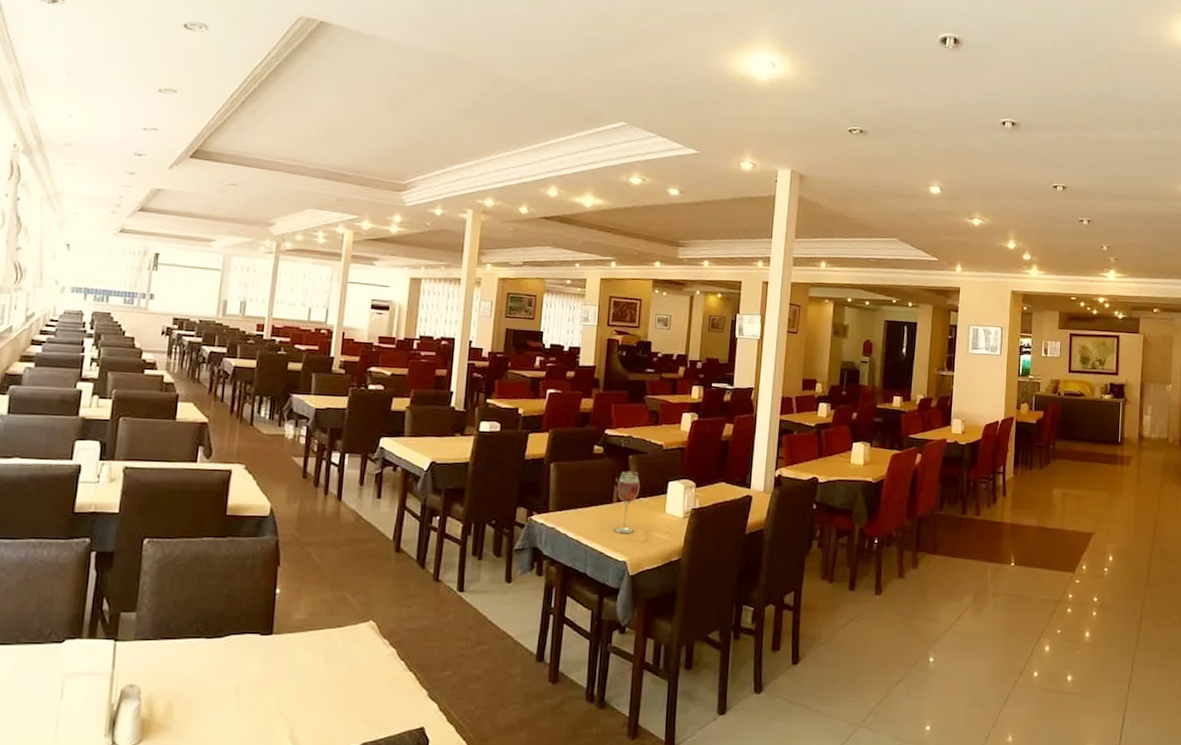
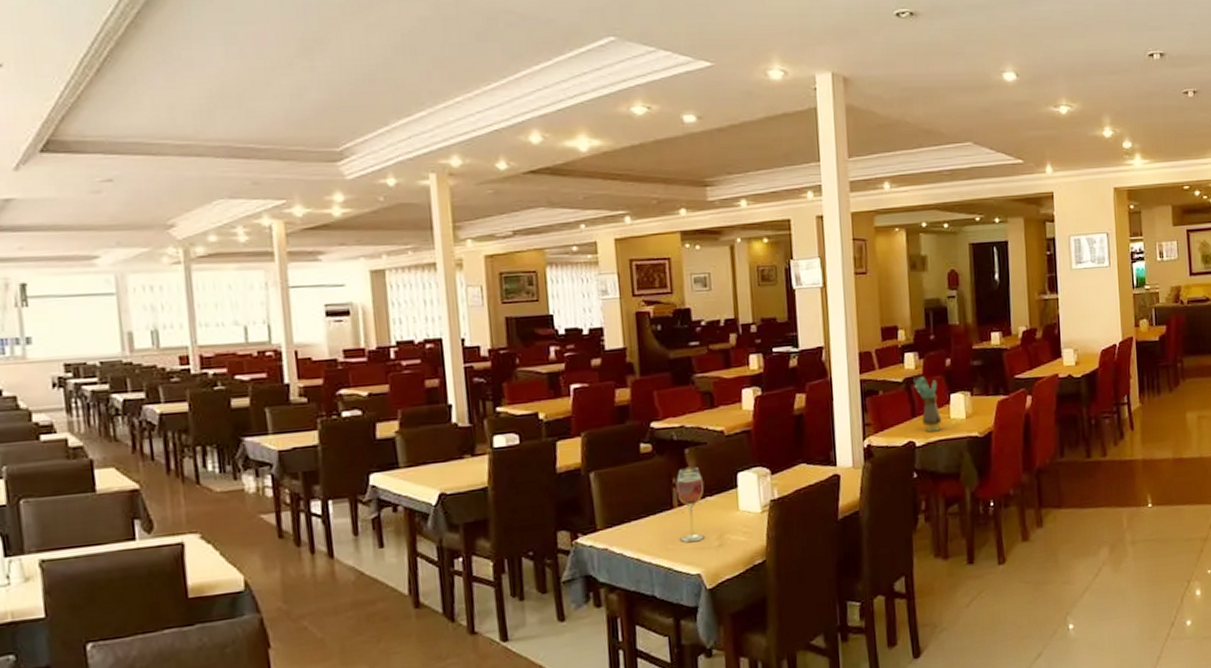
vase: none [823,423,844,472] -> present [913,375,942,433]

